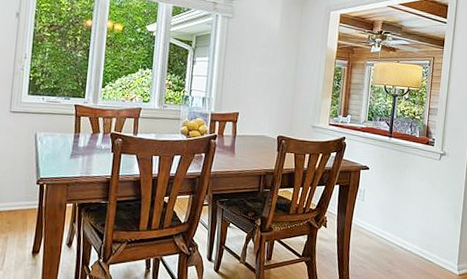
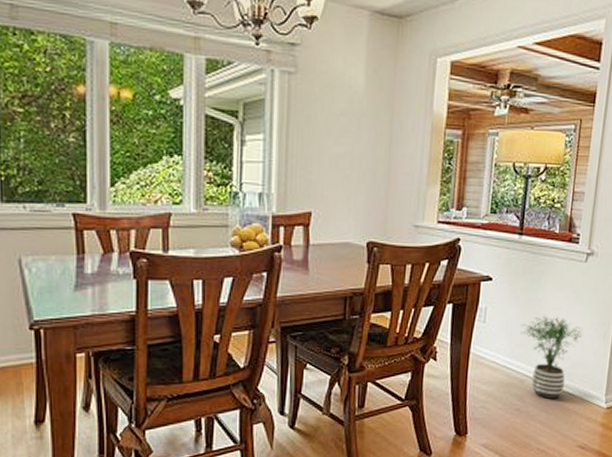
potted plant: none [390,199,439,264] -> present [520,316,583,399]

